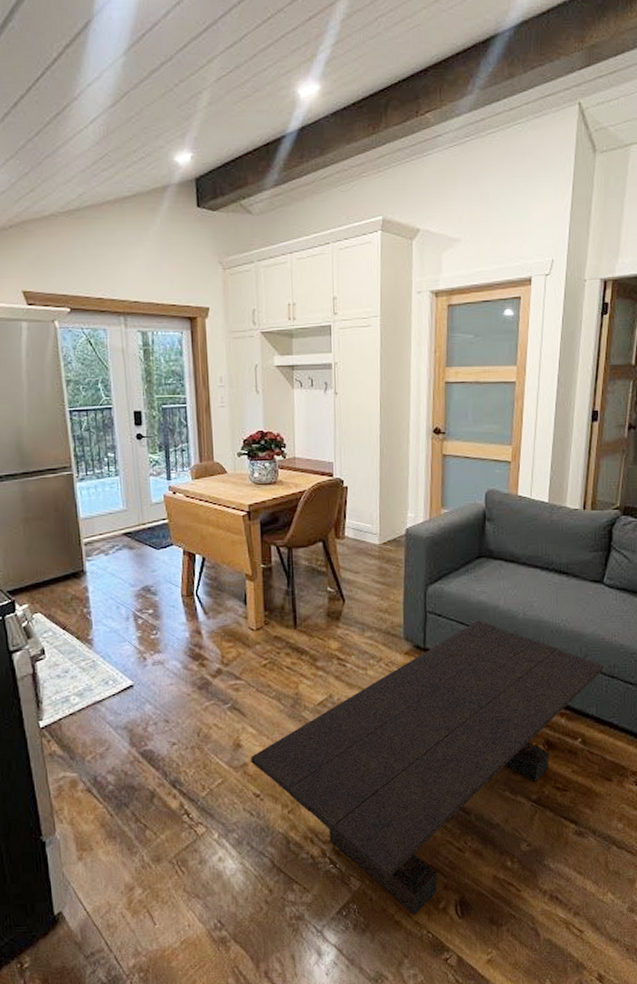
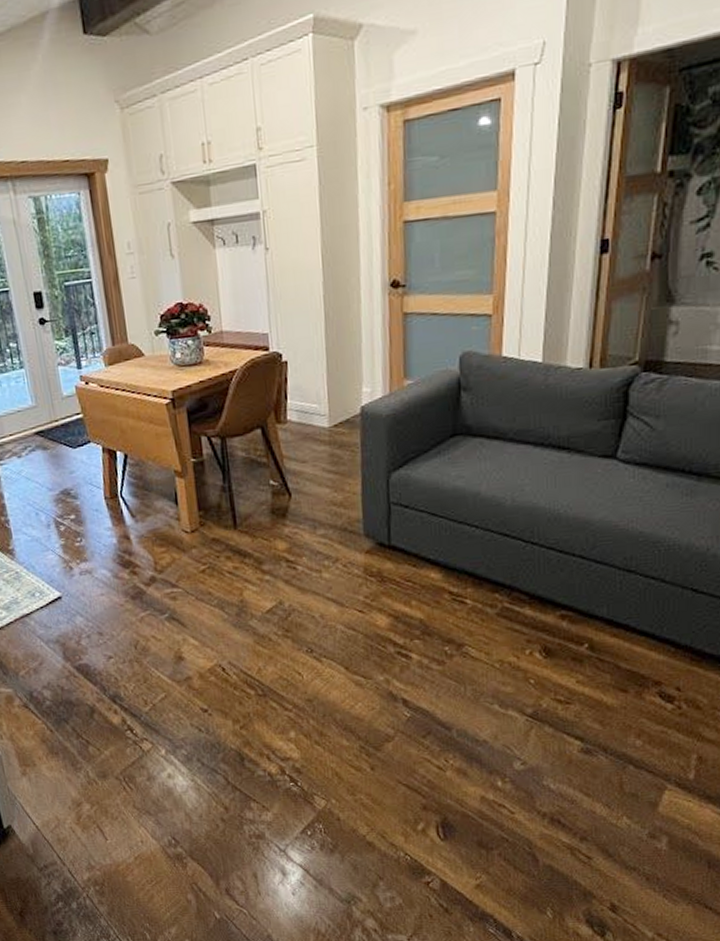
coffee table: present [251,620,604,916] -> none [195,510,618,837]

